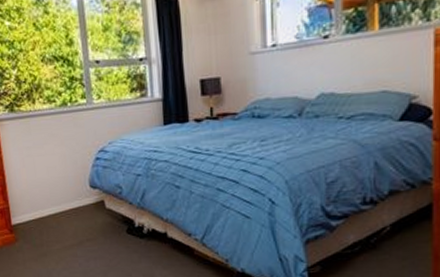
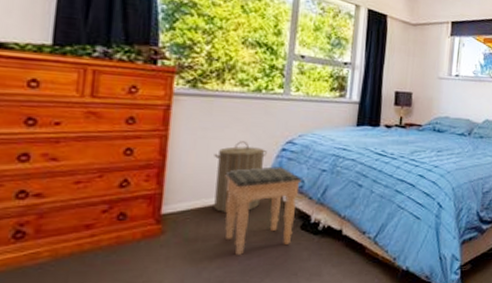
laundry hamper: none [40,155,87,221] -> present [214,141,267,212]
footstool: none [52,175,120,258] -> present [224,166,302,255]

